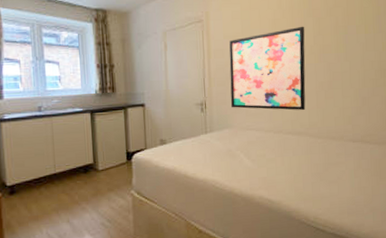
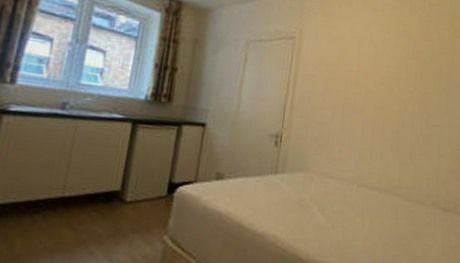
wall art: present [229,26,306,111] -> none [311,66,407,164]

